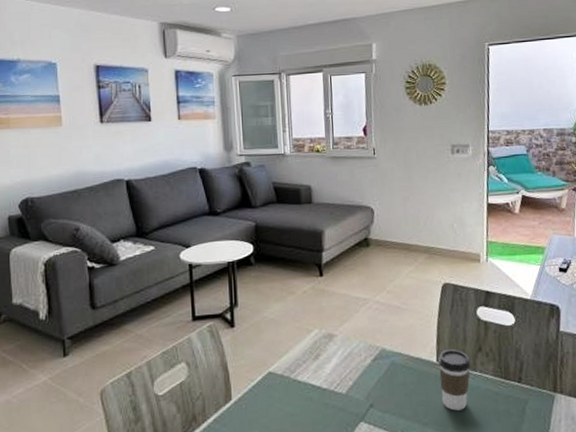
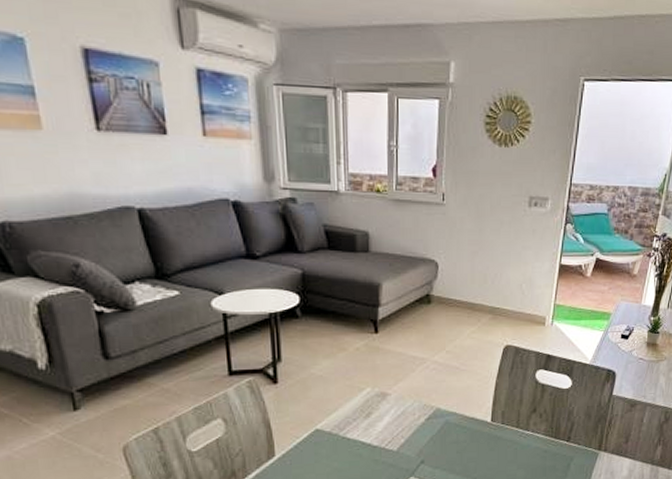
coffee cup: present [438,349,471,411] -> none [492,410,524,467]

